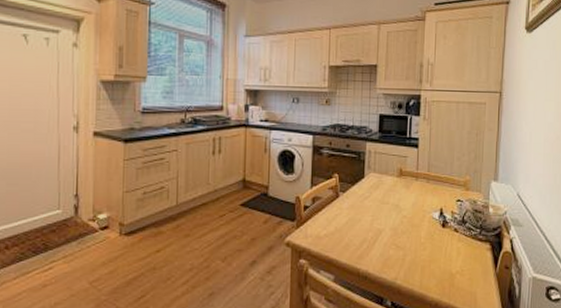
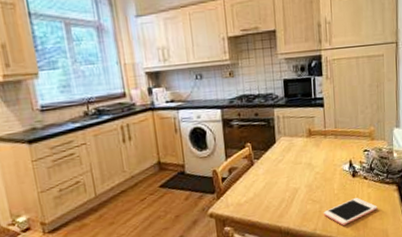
cell phone: none [406,251,468,279] -> present [323,198,378,226]

